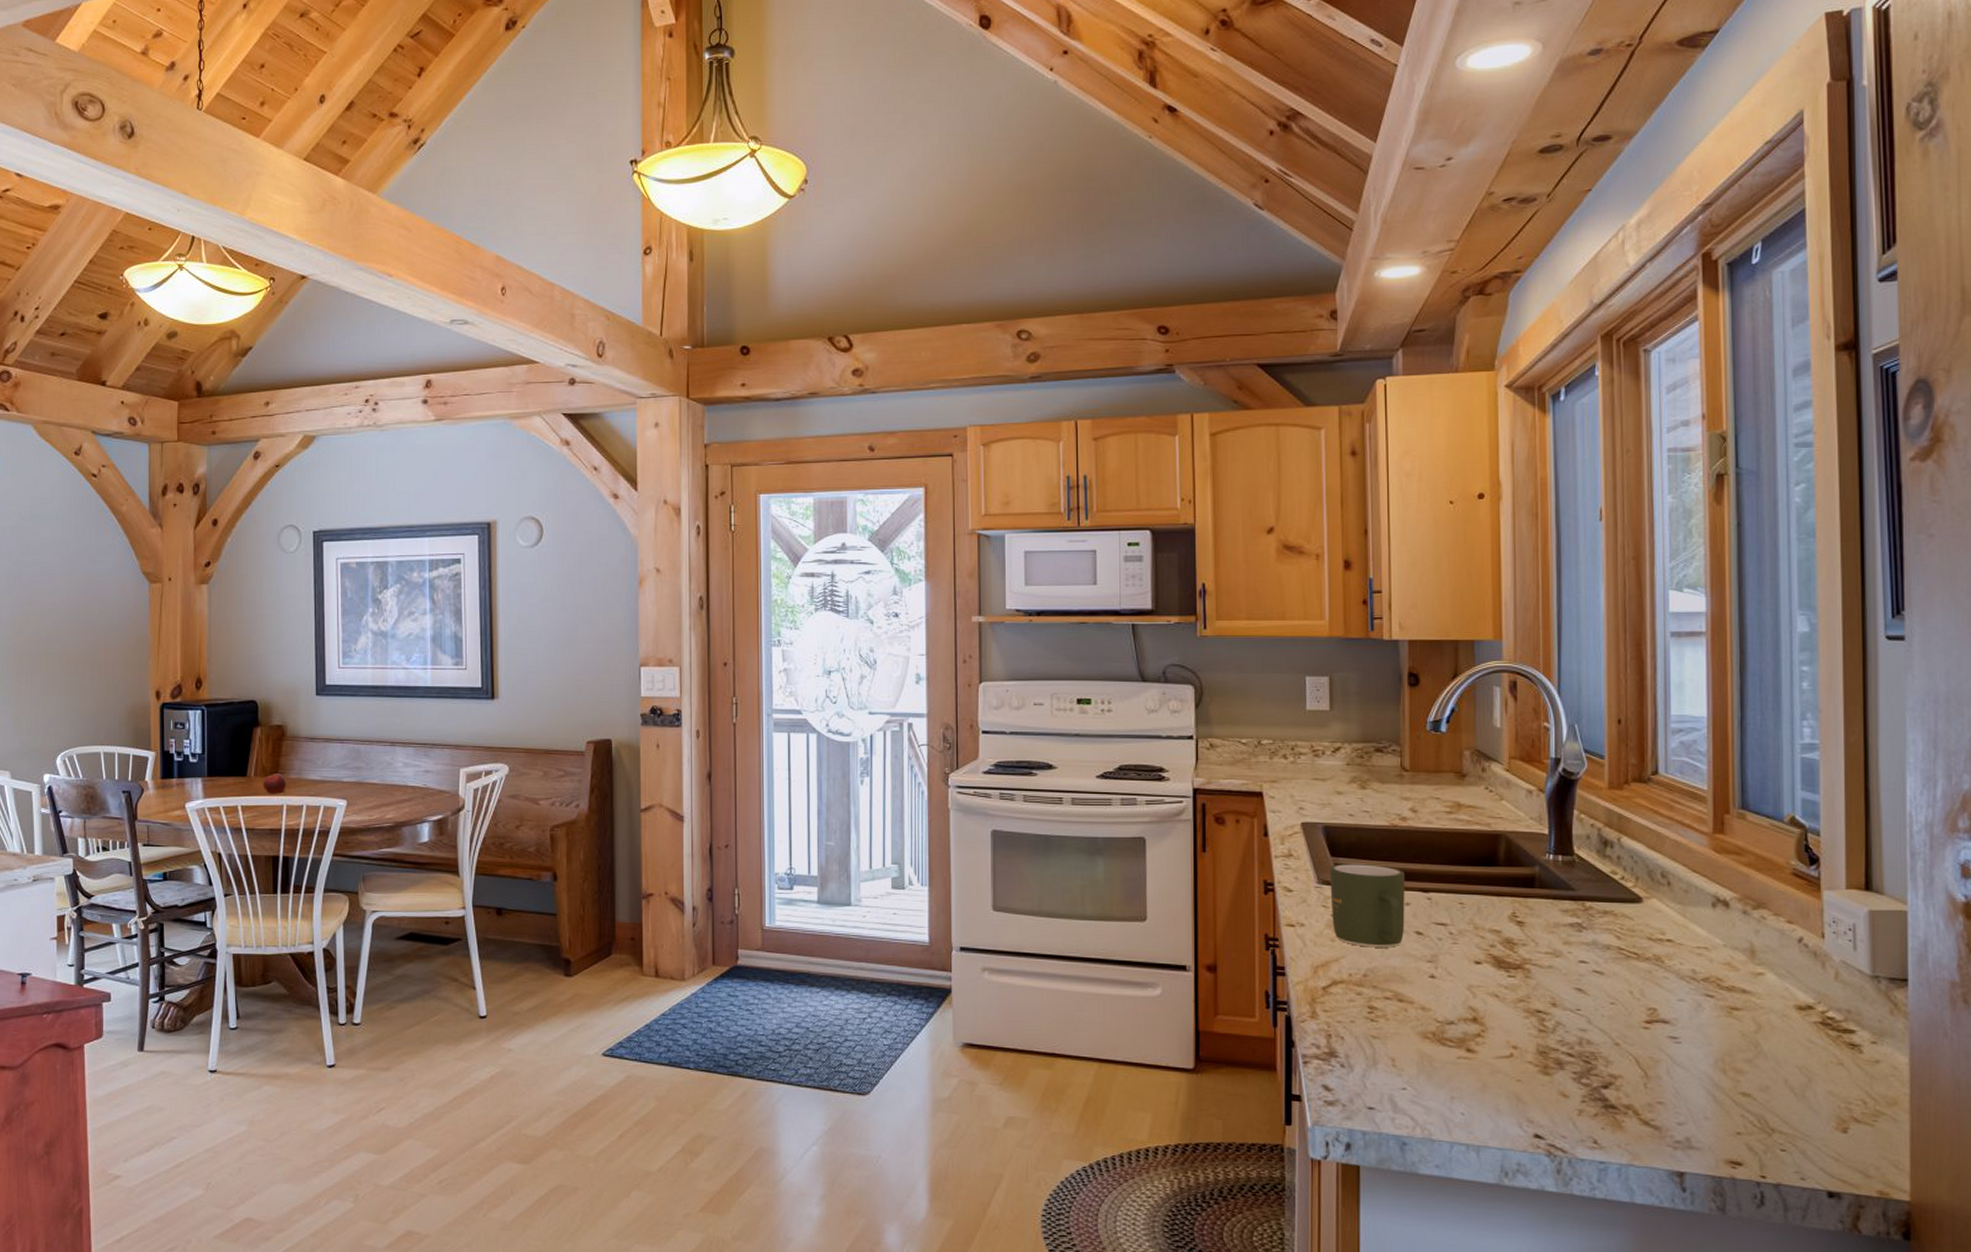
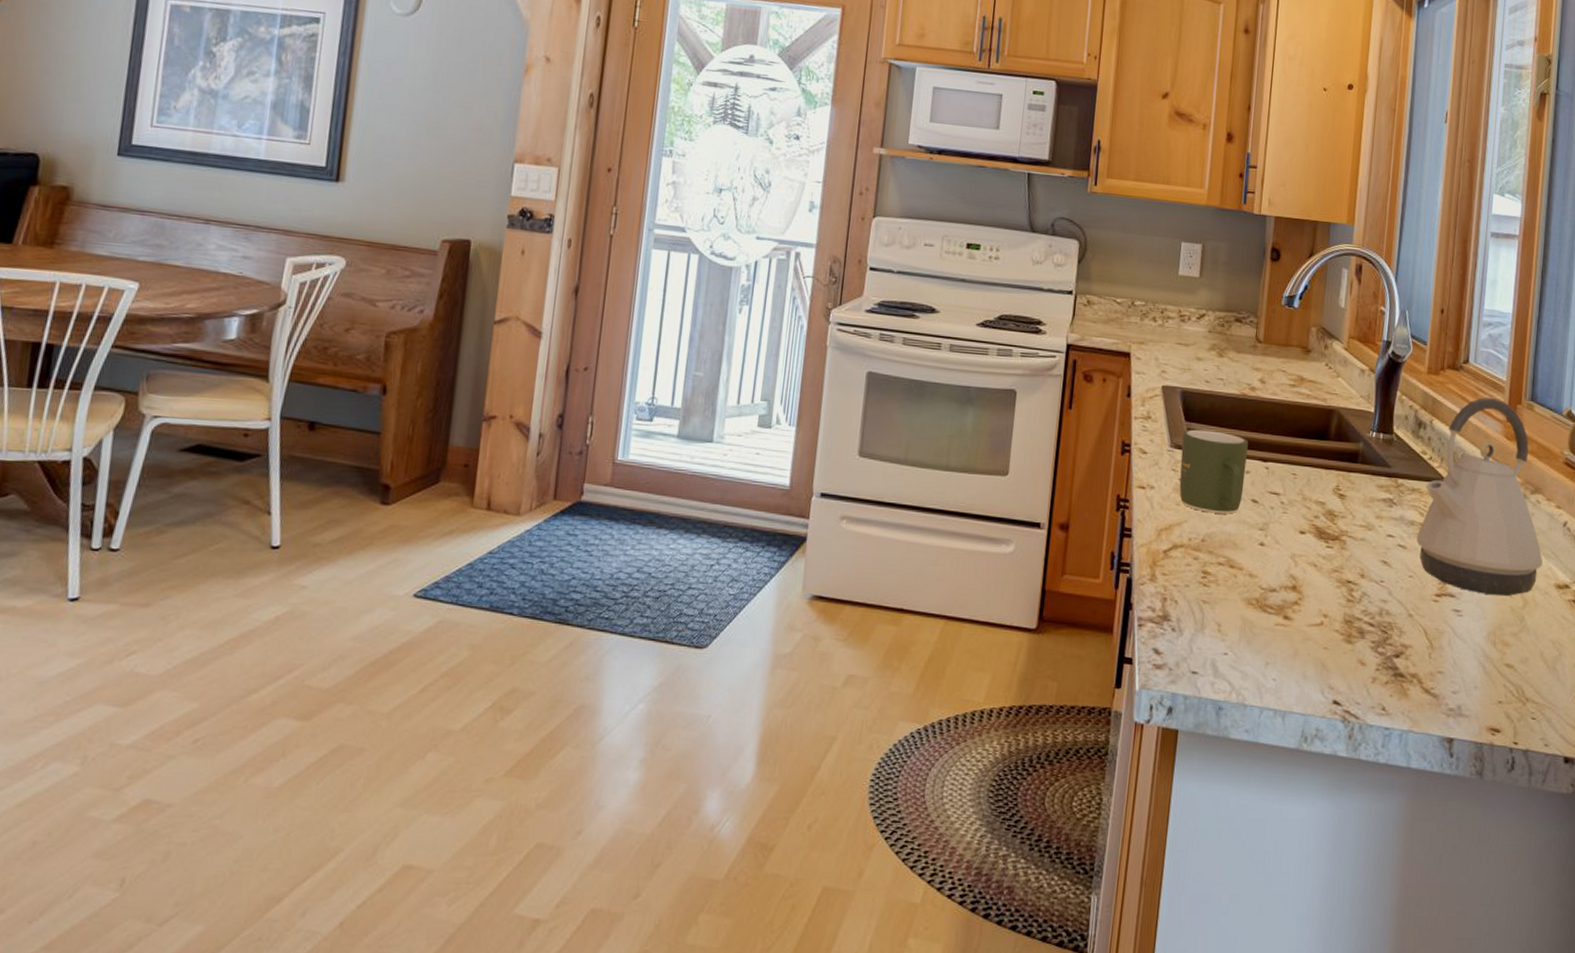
fruit: present [262,774,286,794] -> none [32,243,64,269]
kettle: none [1615,808,1776,1020] -> present [1416,397,1543,596]

